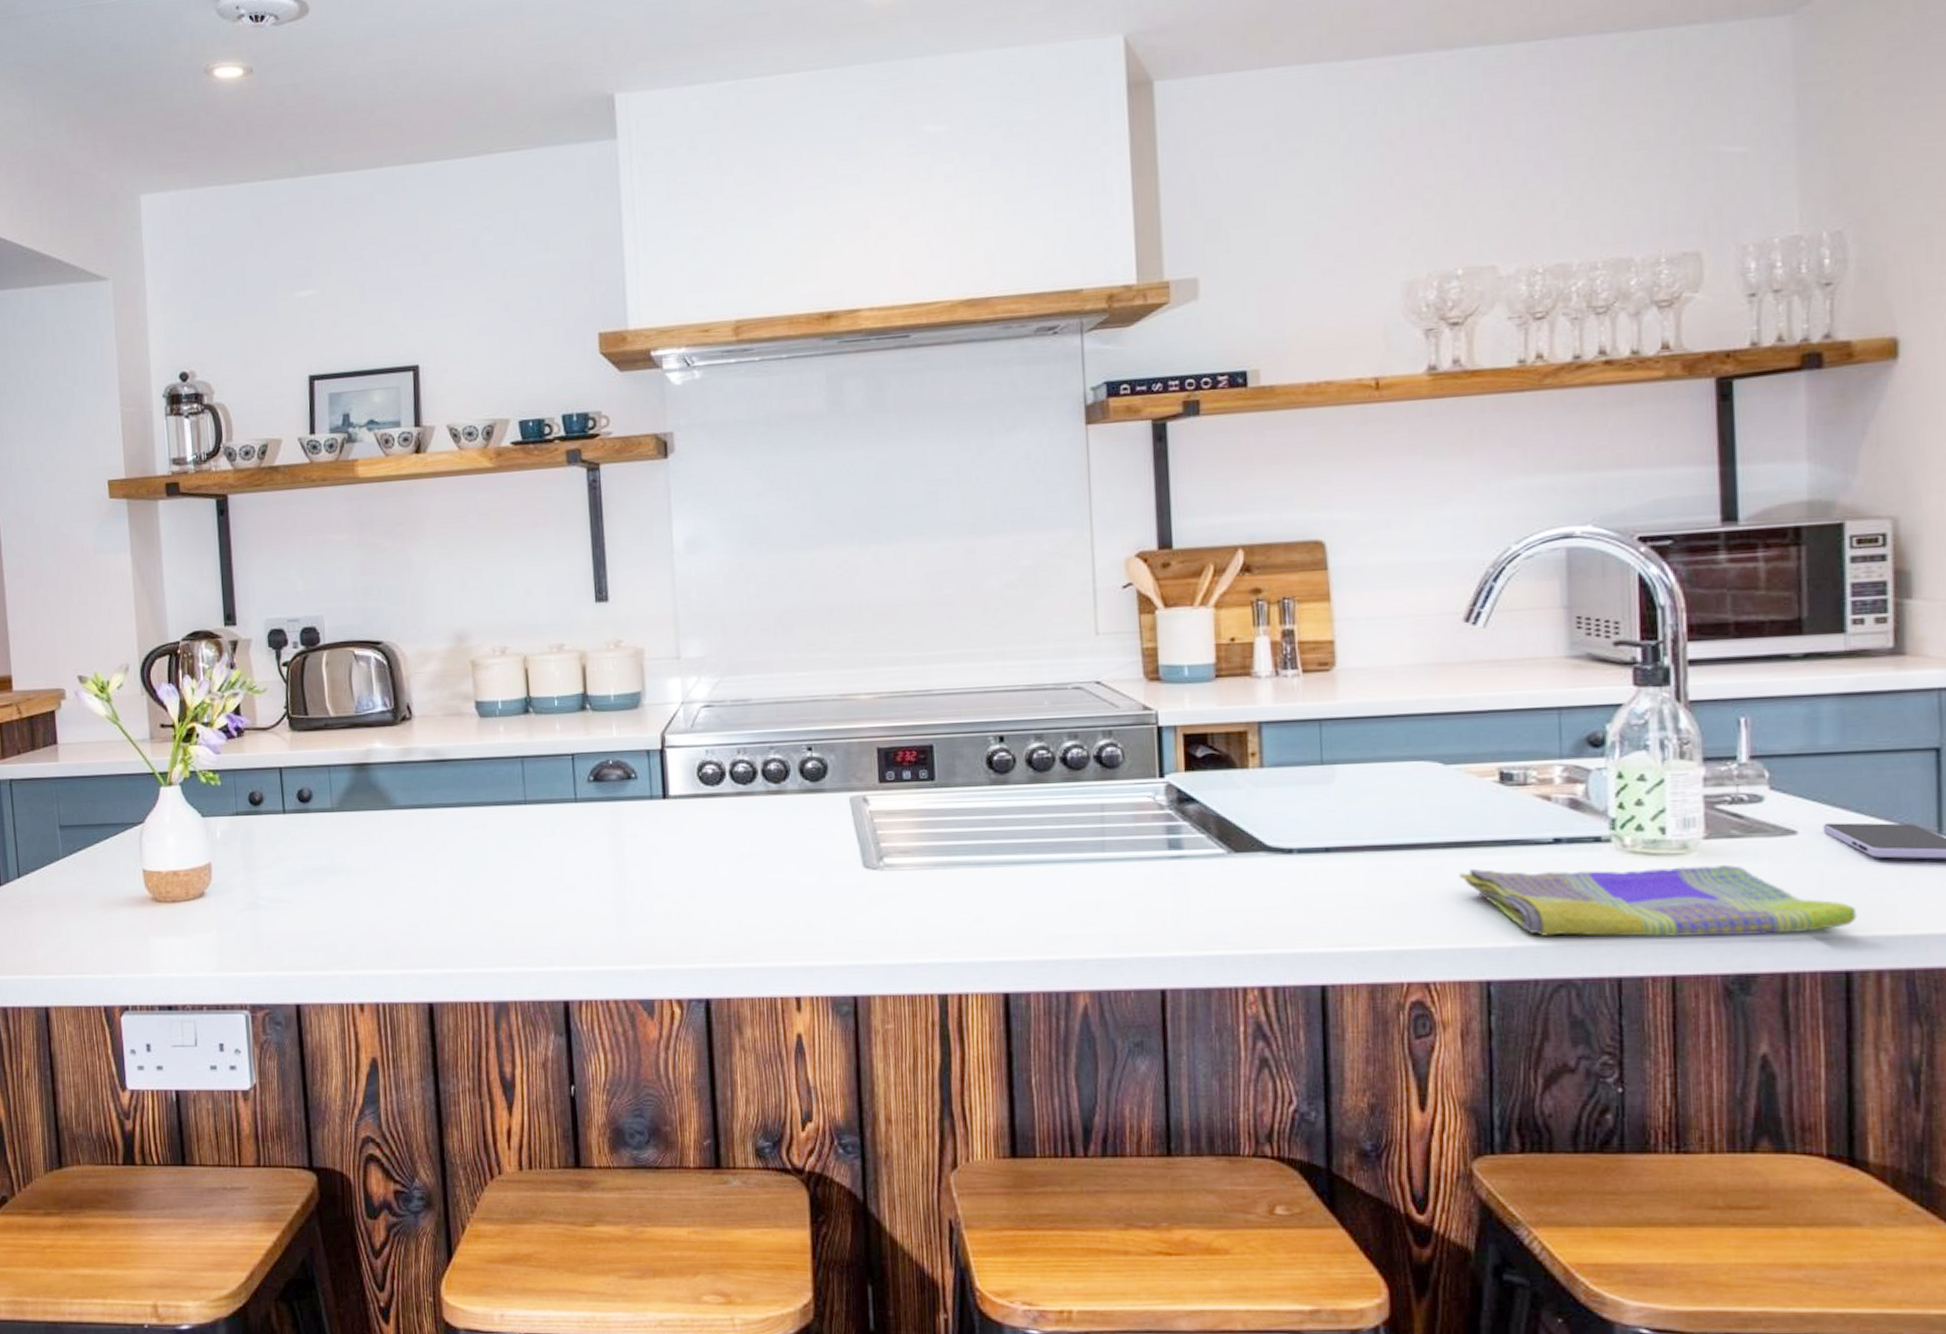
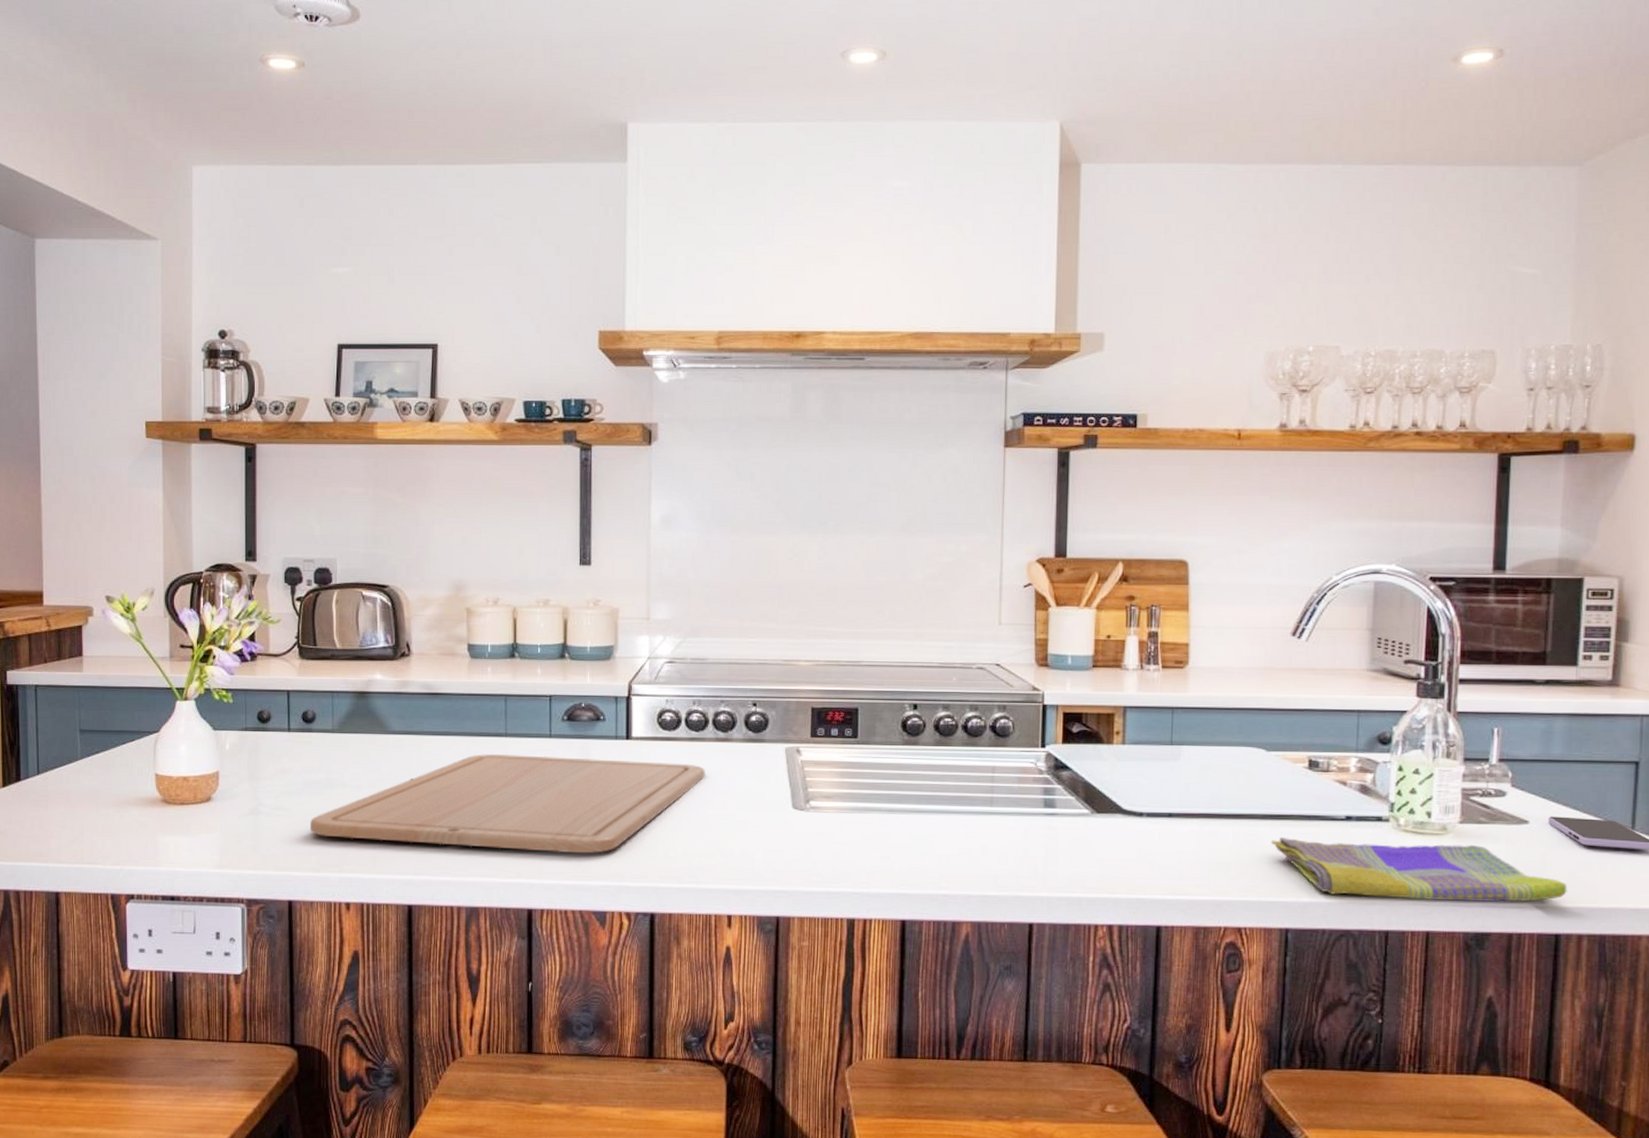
chopping board: none [314,823,758,934] -> present [310,754,705,854]

